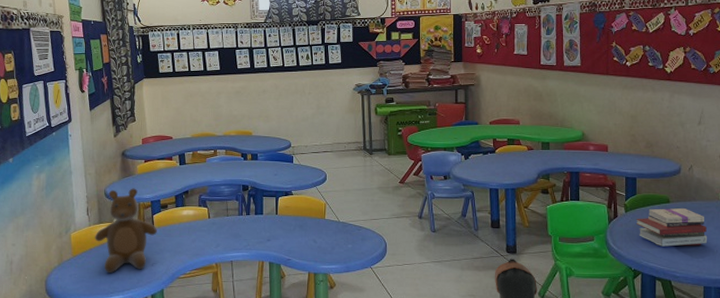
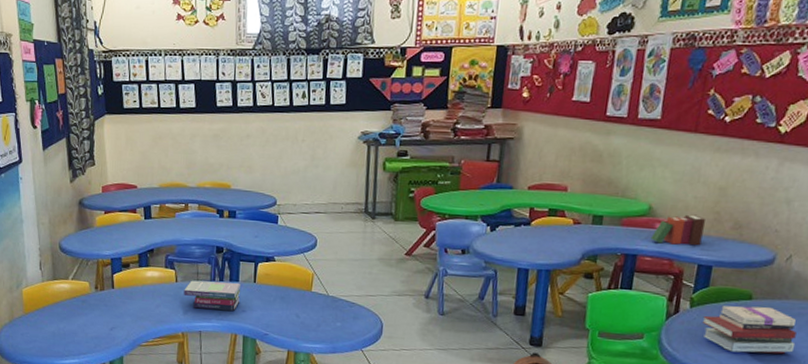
teddy bear: present [95,188,157,273] -> none [48,242,117,334]
books: none [216,215,264,242] -> present [184,280,240,312]
books: none [587,138,625,162] -> present [650,215,705,246]

